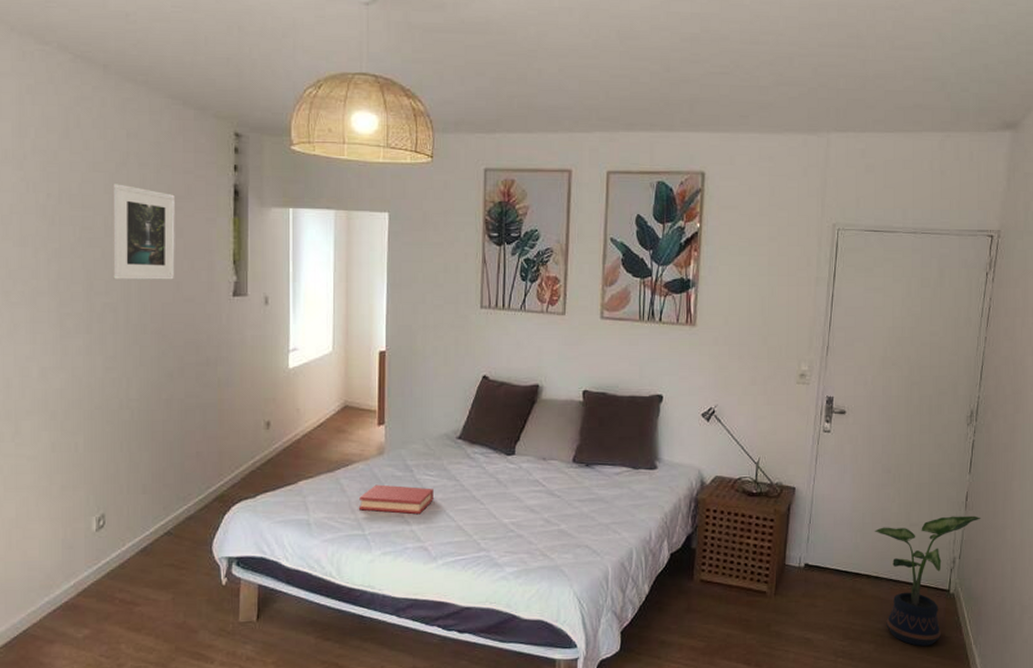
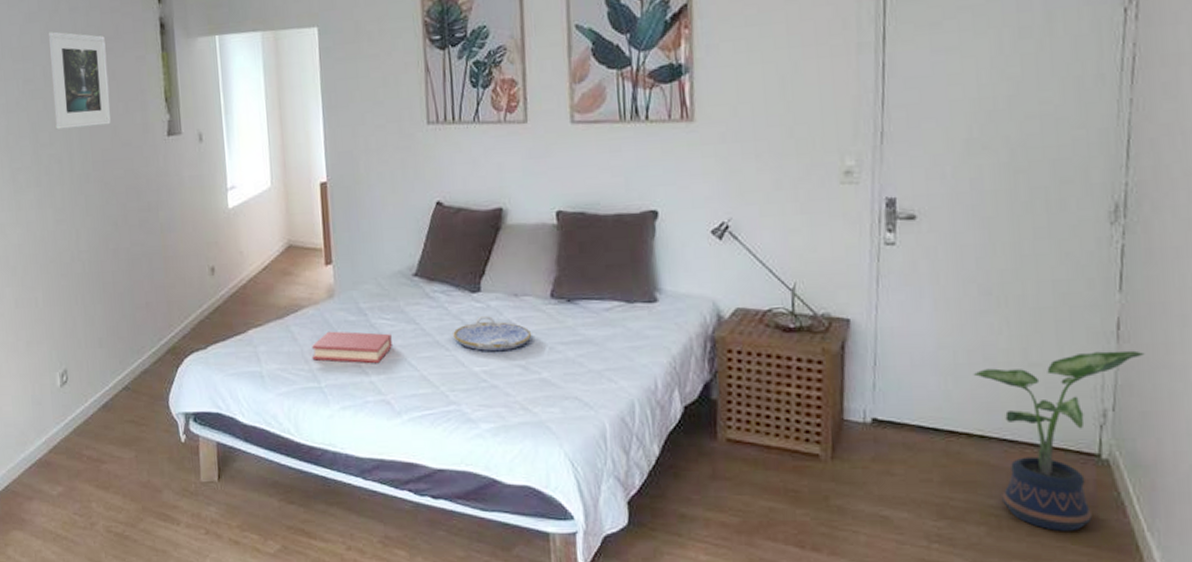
serving tray: none [488,476,555,507] -> present [453,316,532,352]

